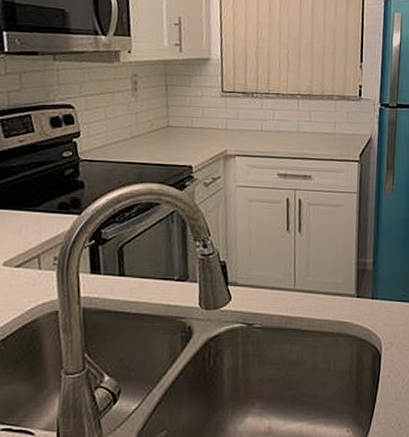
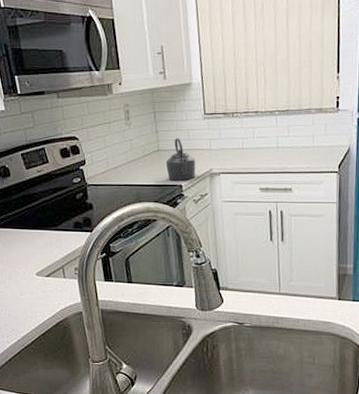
kettle: none [175,114,209,161] -> present [165,137,195,181]

